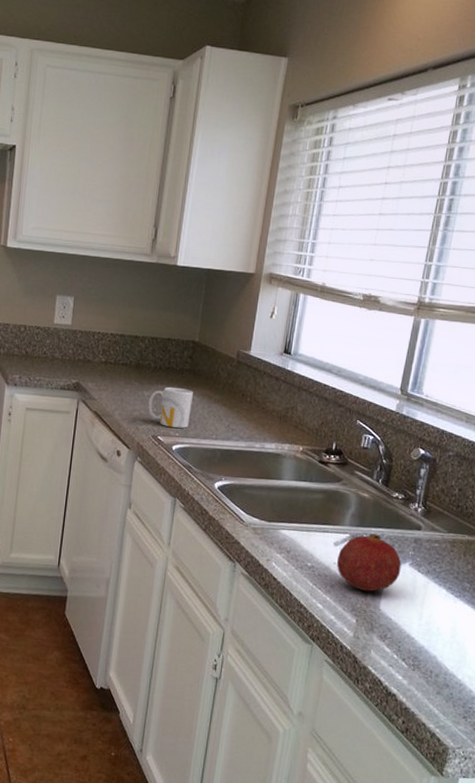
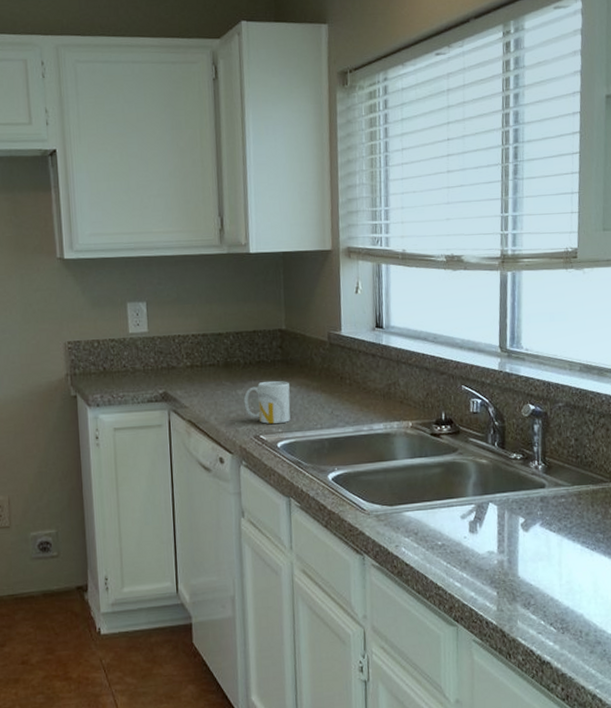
fruit: present [337,534,402,592] -> none [467,499,533,561]

